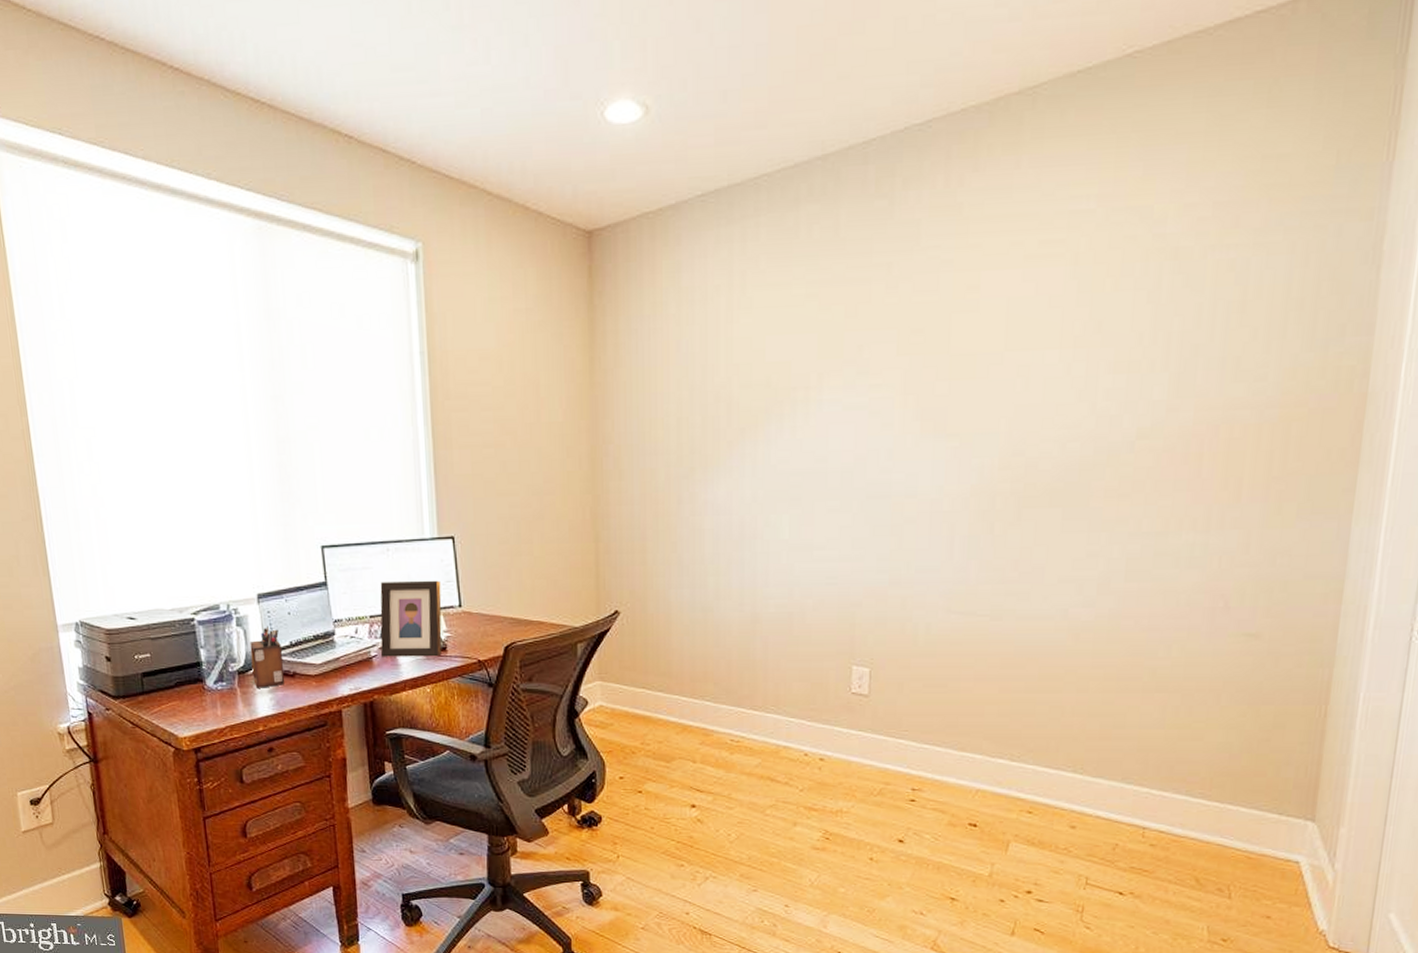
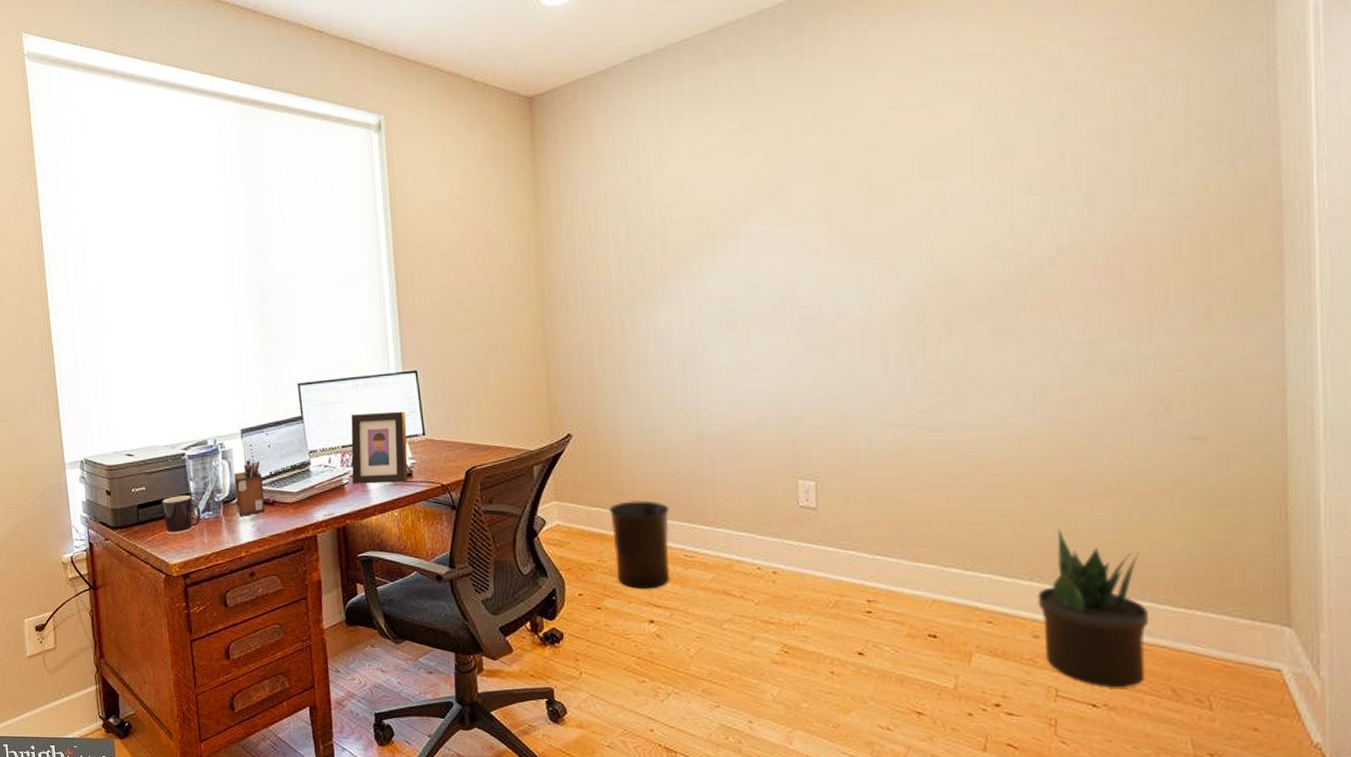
mug: none [169,664,214,706] -> present [161,495,201,535]
waste bin: none [654,683,718,773] -> present [608,500,671,589]
planter: none [1078,722,1183,876] -> present [1037,529,1148,687]

